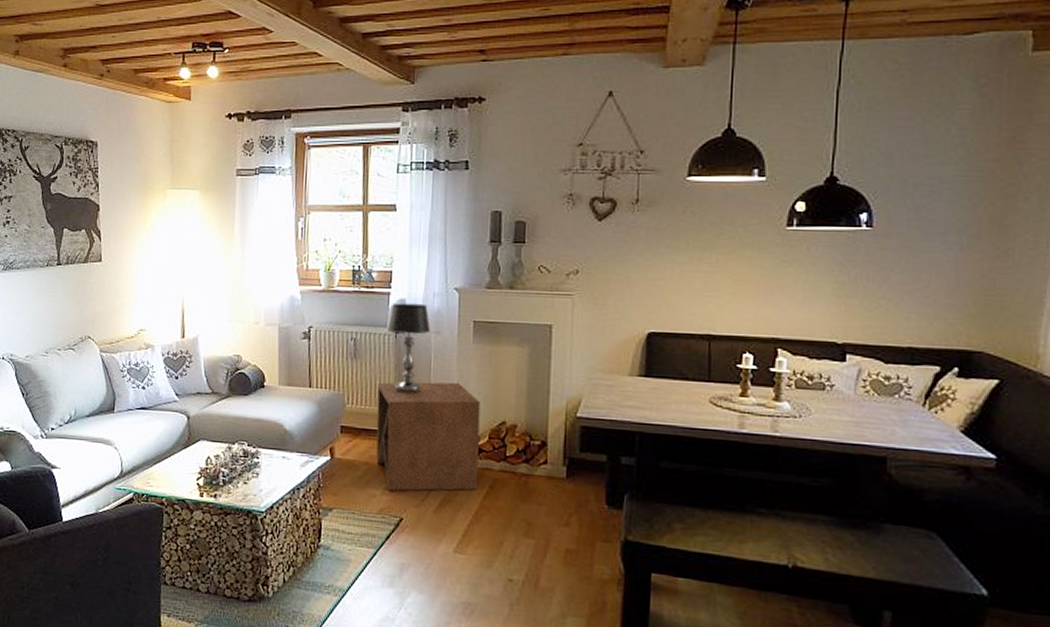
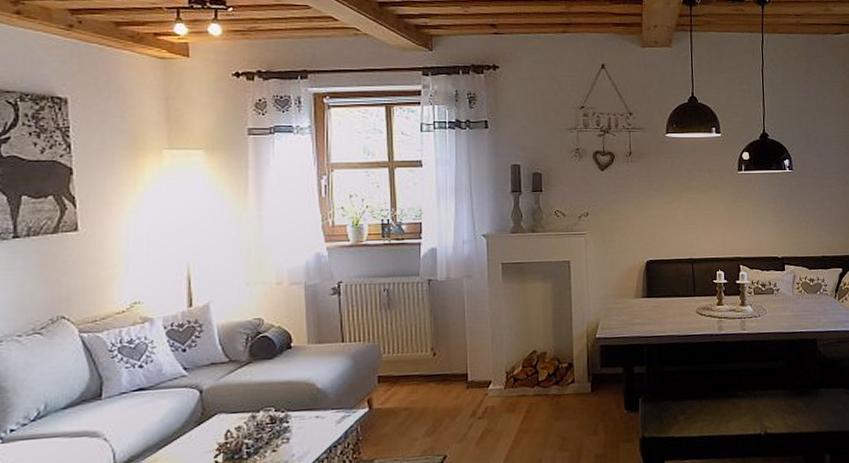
side table: present [376,382,480,491] -> none [414,320,516,431]
table lamp: present [388,303,430,393] -> none [421,251,462,336]

